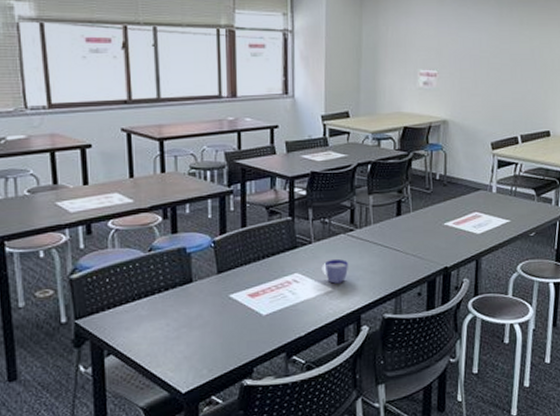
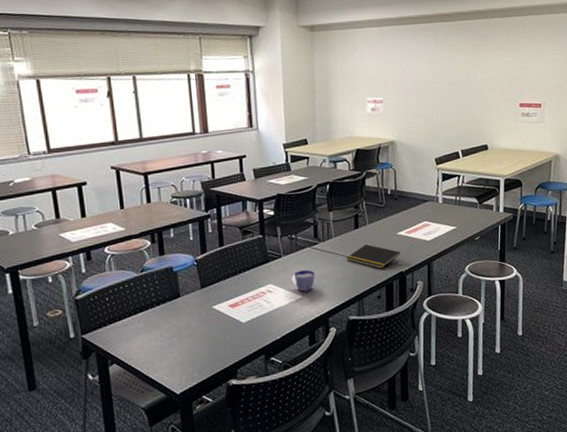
notepad: none [385,234,447,262] -> present [346,244,401,269]

